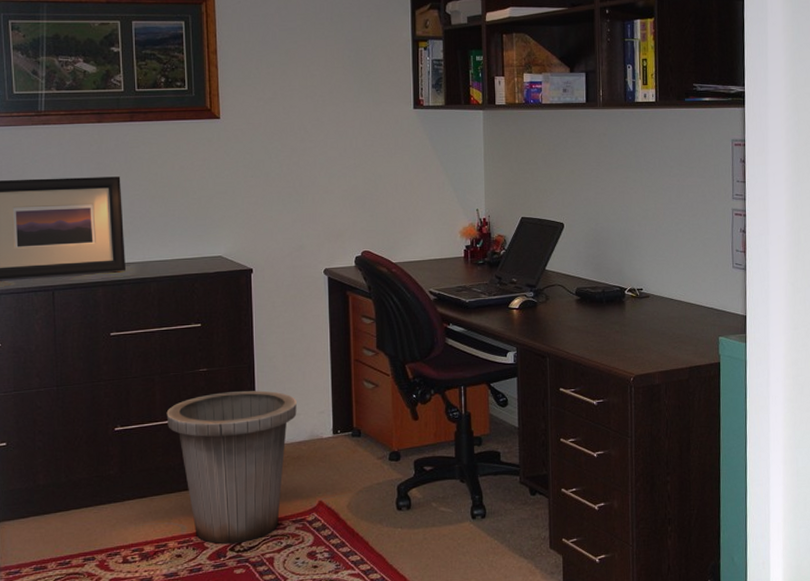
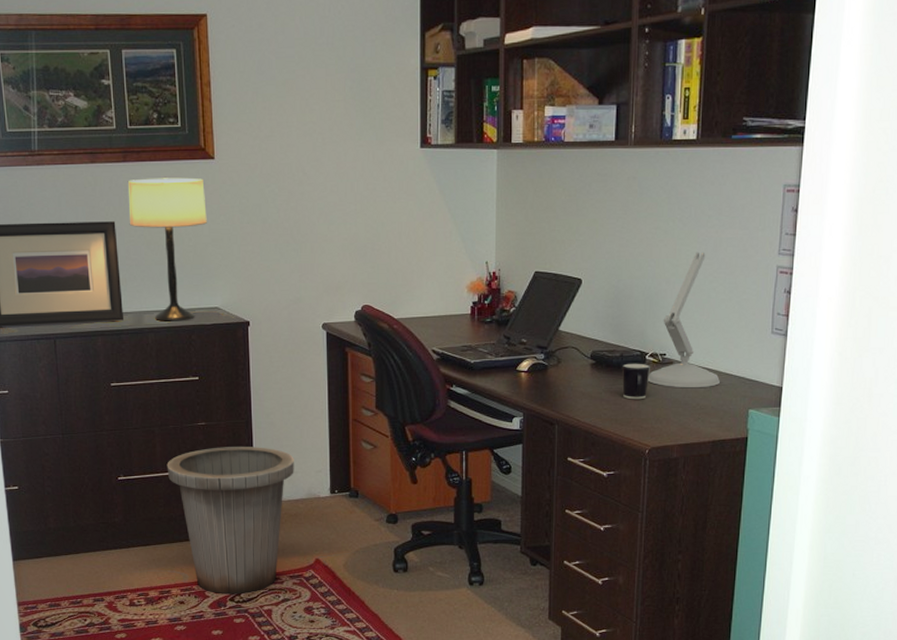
table lamp: none [134,135,212,271] -> present [127,176,207,322]
mug: none [605,297,630,332] -> present [622,363,650,400]
desk lamp: none [628,197,693,320] -> present [647,252,721,388]

